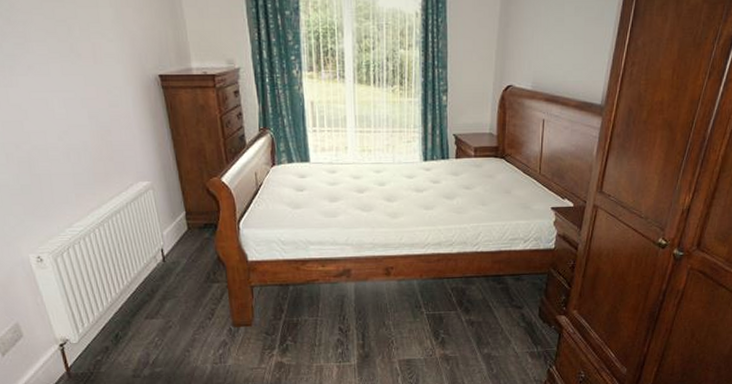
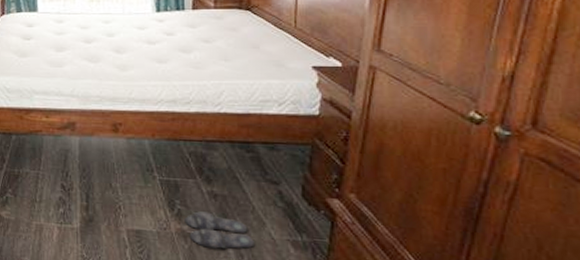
slippers: none [447,337,502,367] -> present [185,211,254,249]

